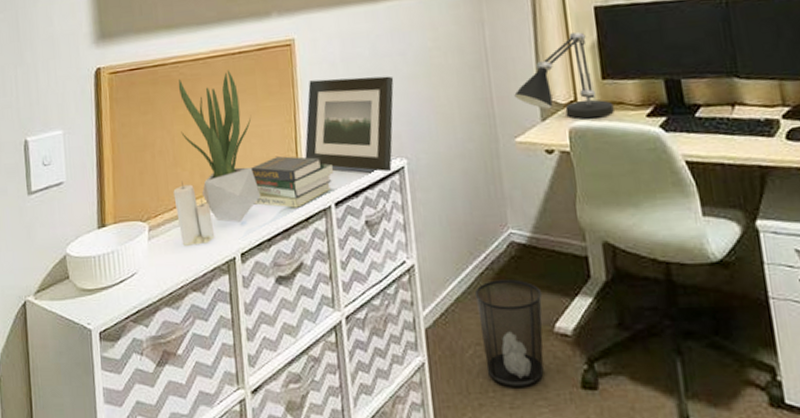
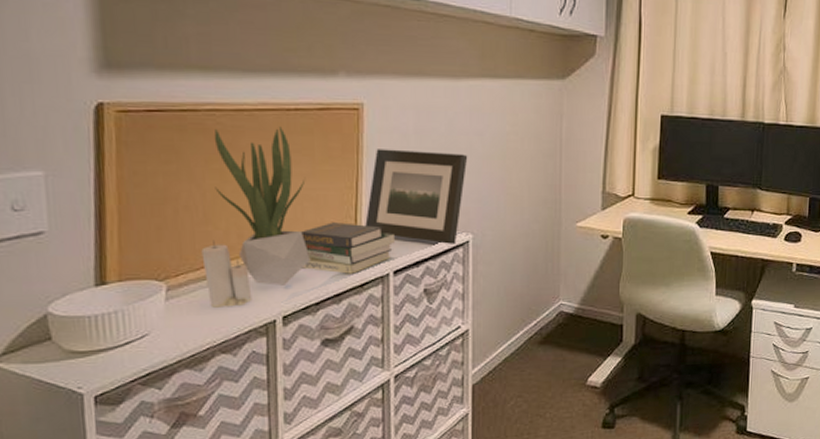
waste bin: present [474,279,544,388] -> none [522,342,581,431]
desk lamp: present [514,32,614,119] -> none [581,136,663,211]

